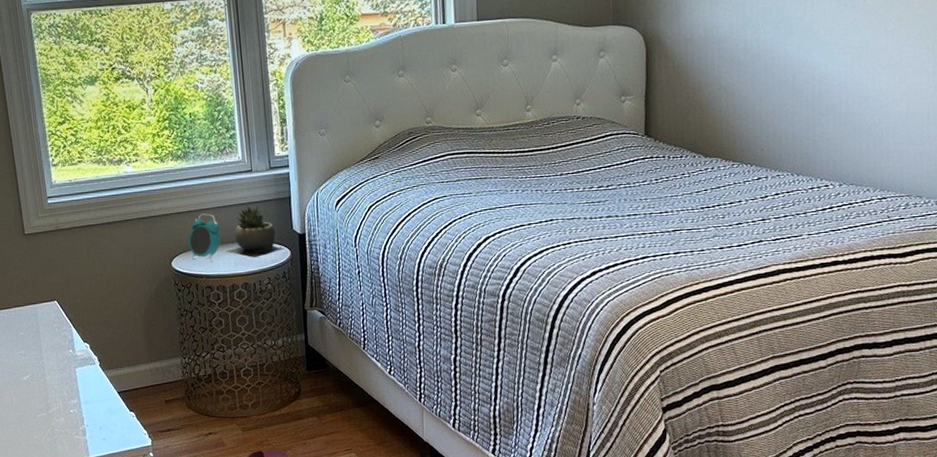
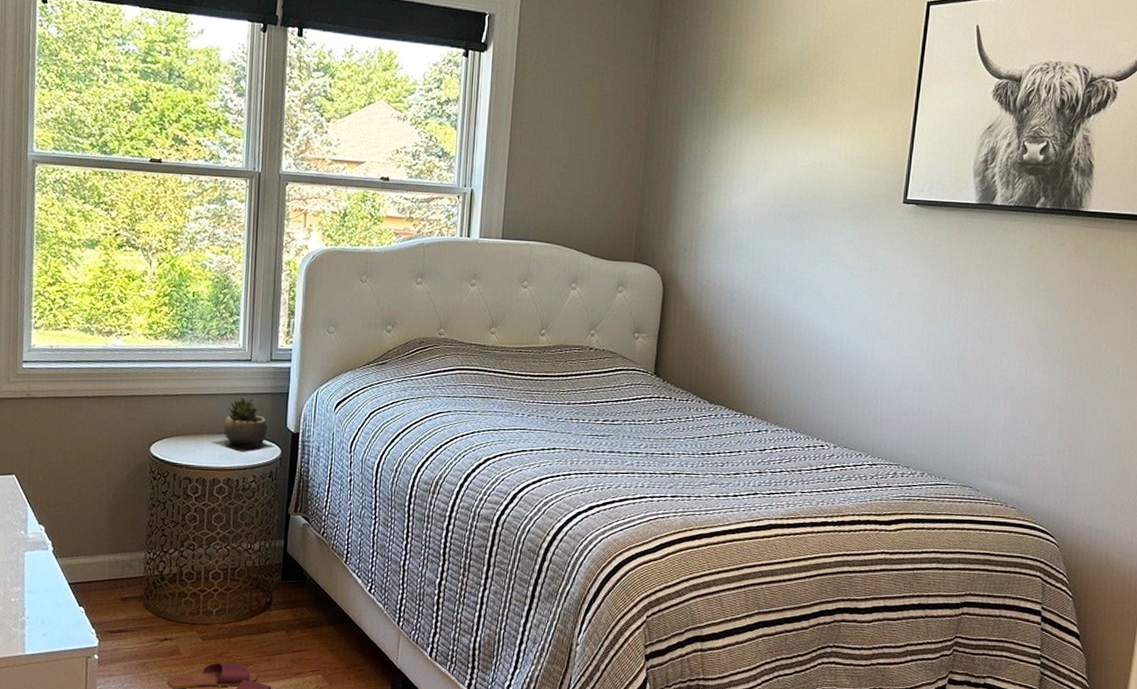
alarm clock: present [188,213,221,261] -> none [171,399,208,451]

